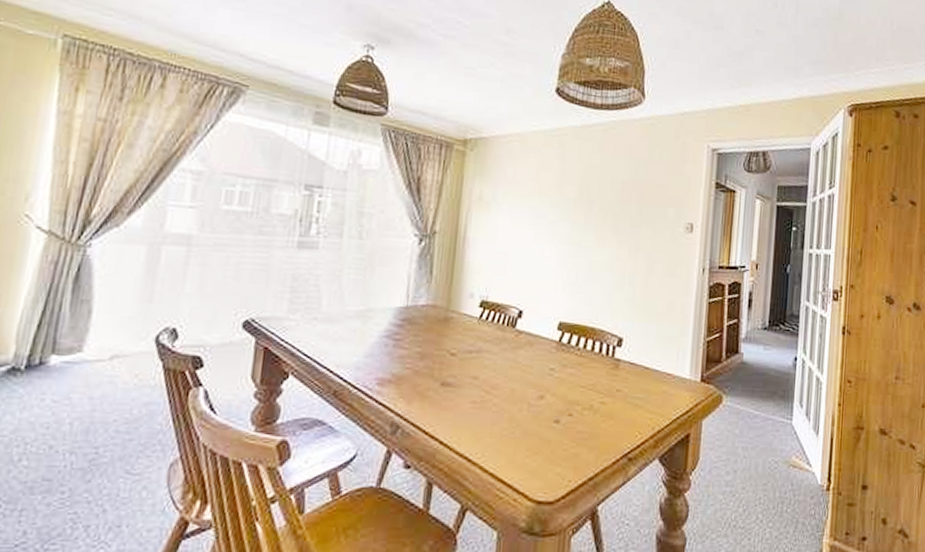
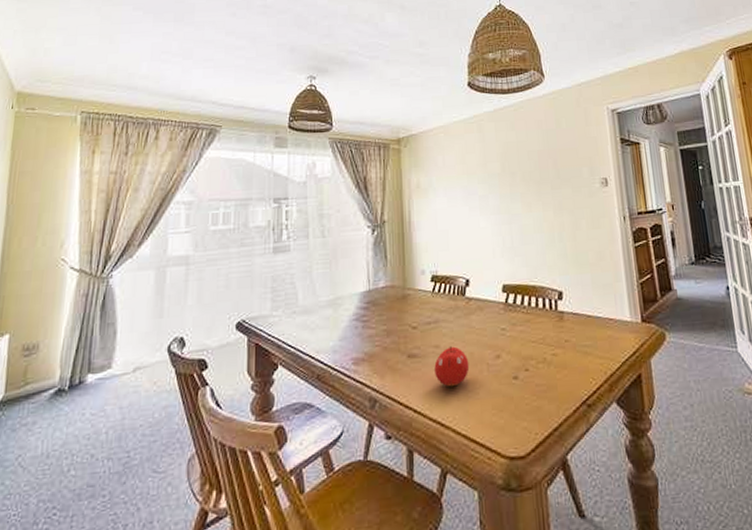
fruit: none [468,380,509,423] -> present [434,346,470,387]

